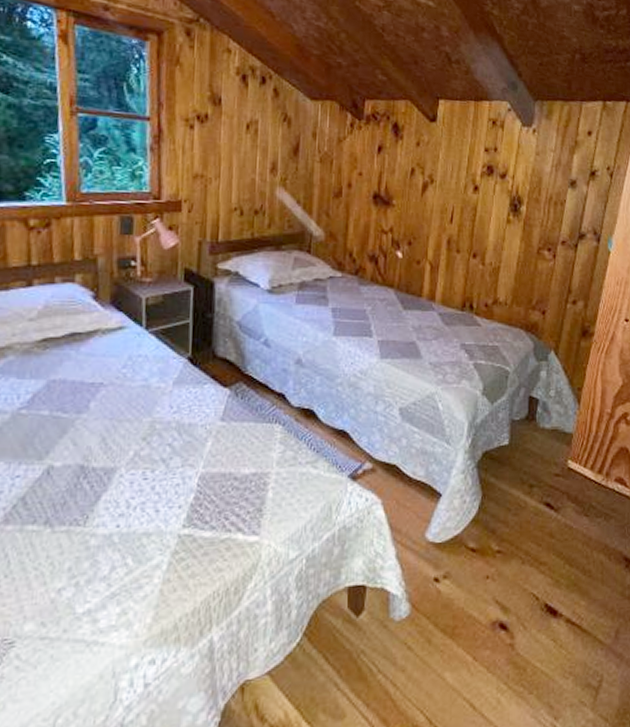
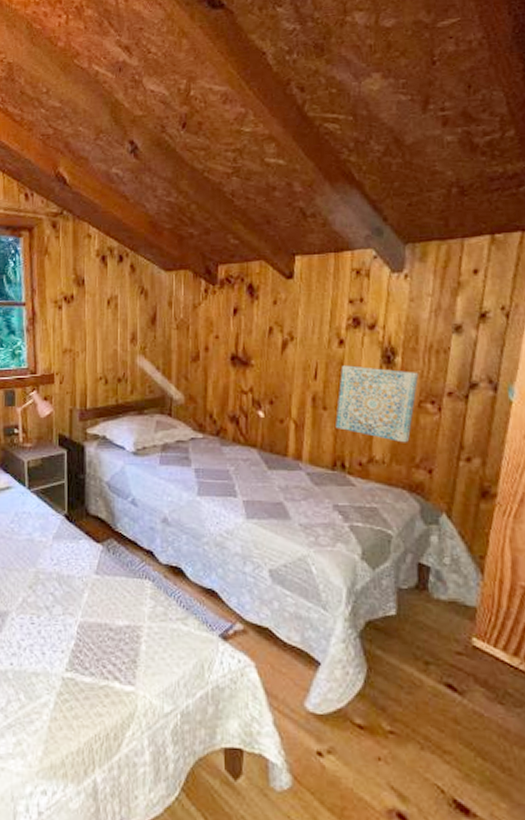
wall art: none [467,211,540,286] -> present [336,365,419,443]

